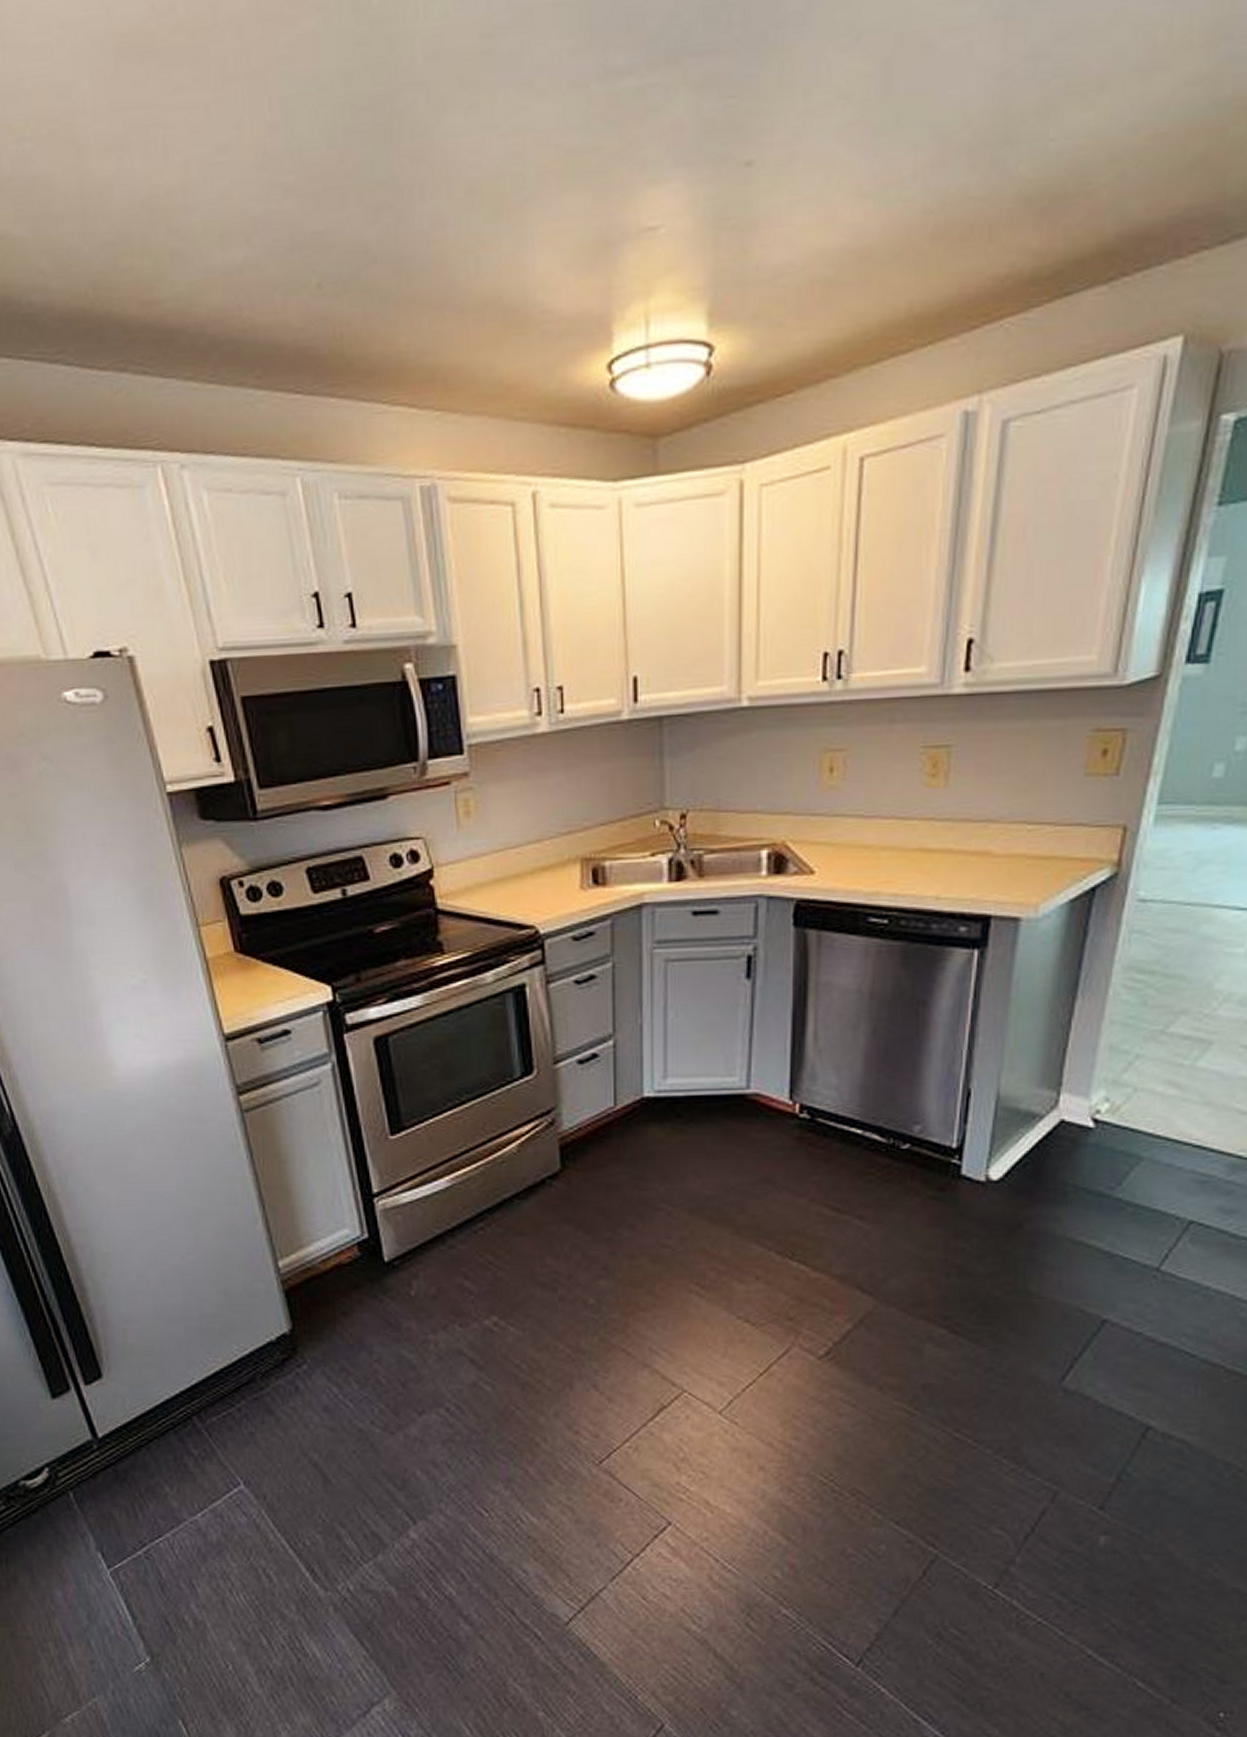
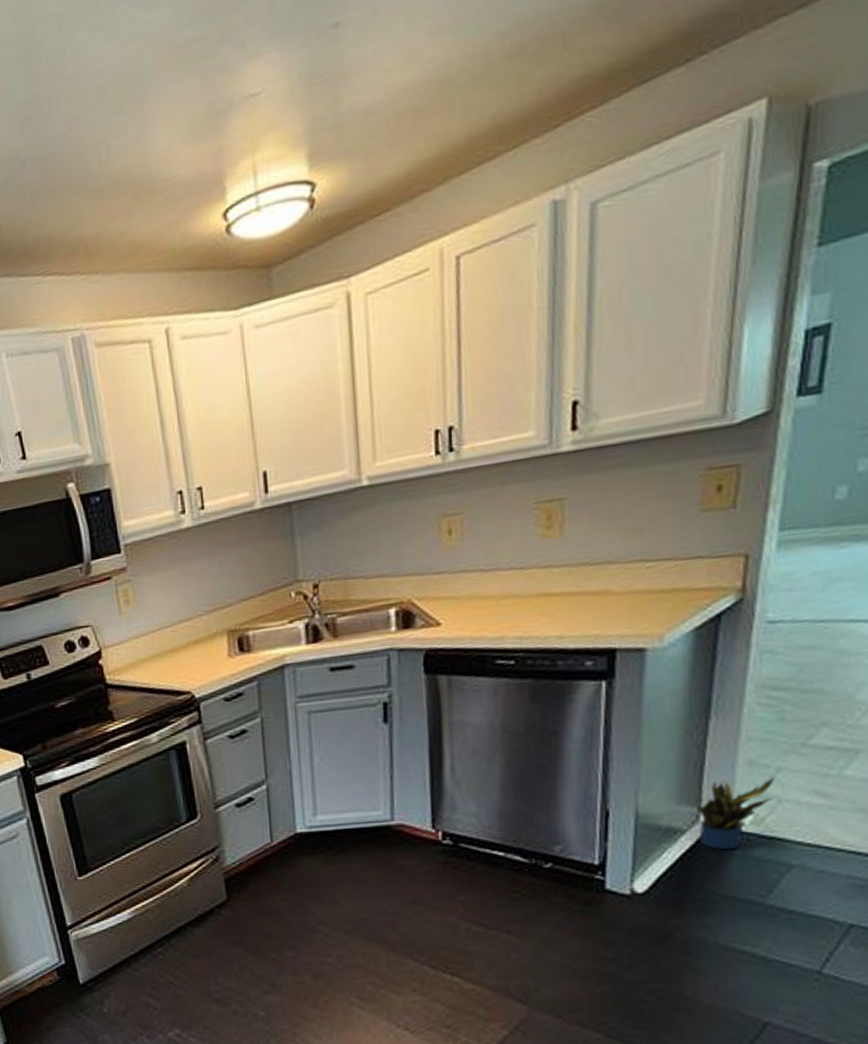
potted plant: none [1057,1064,1133,1139] -> present [697,777,775,850]

